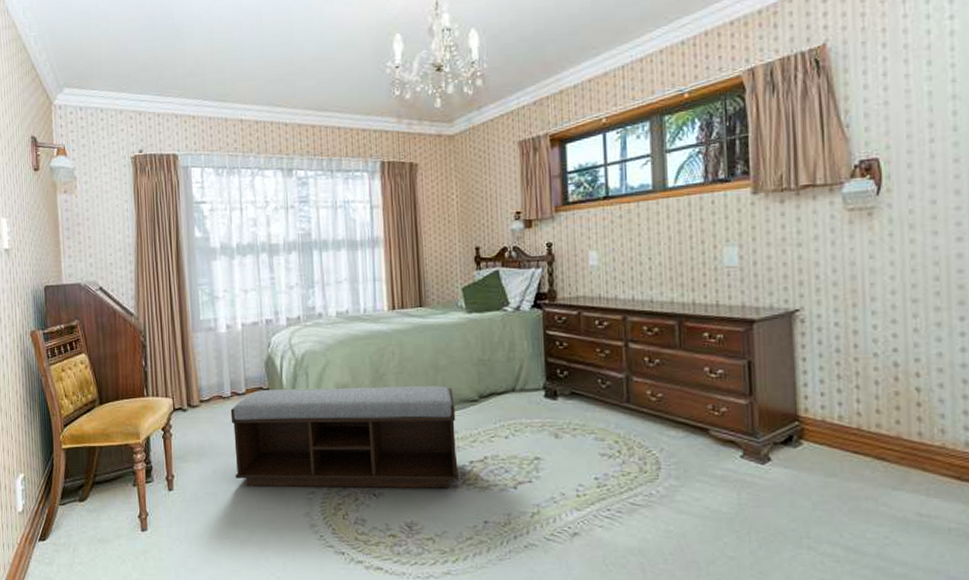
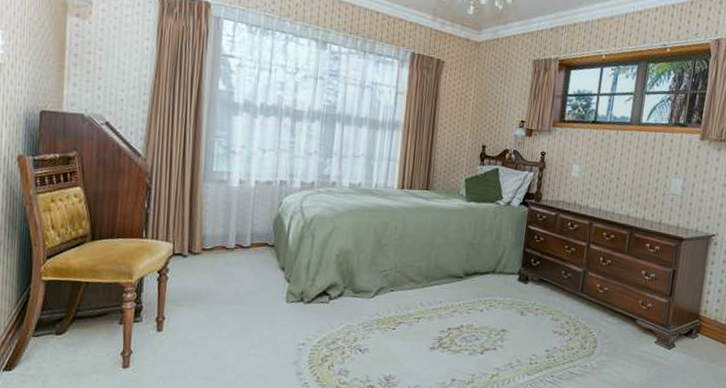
bench: present [230,386,459,488] -> none [228,245,444,350]

